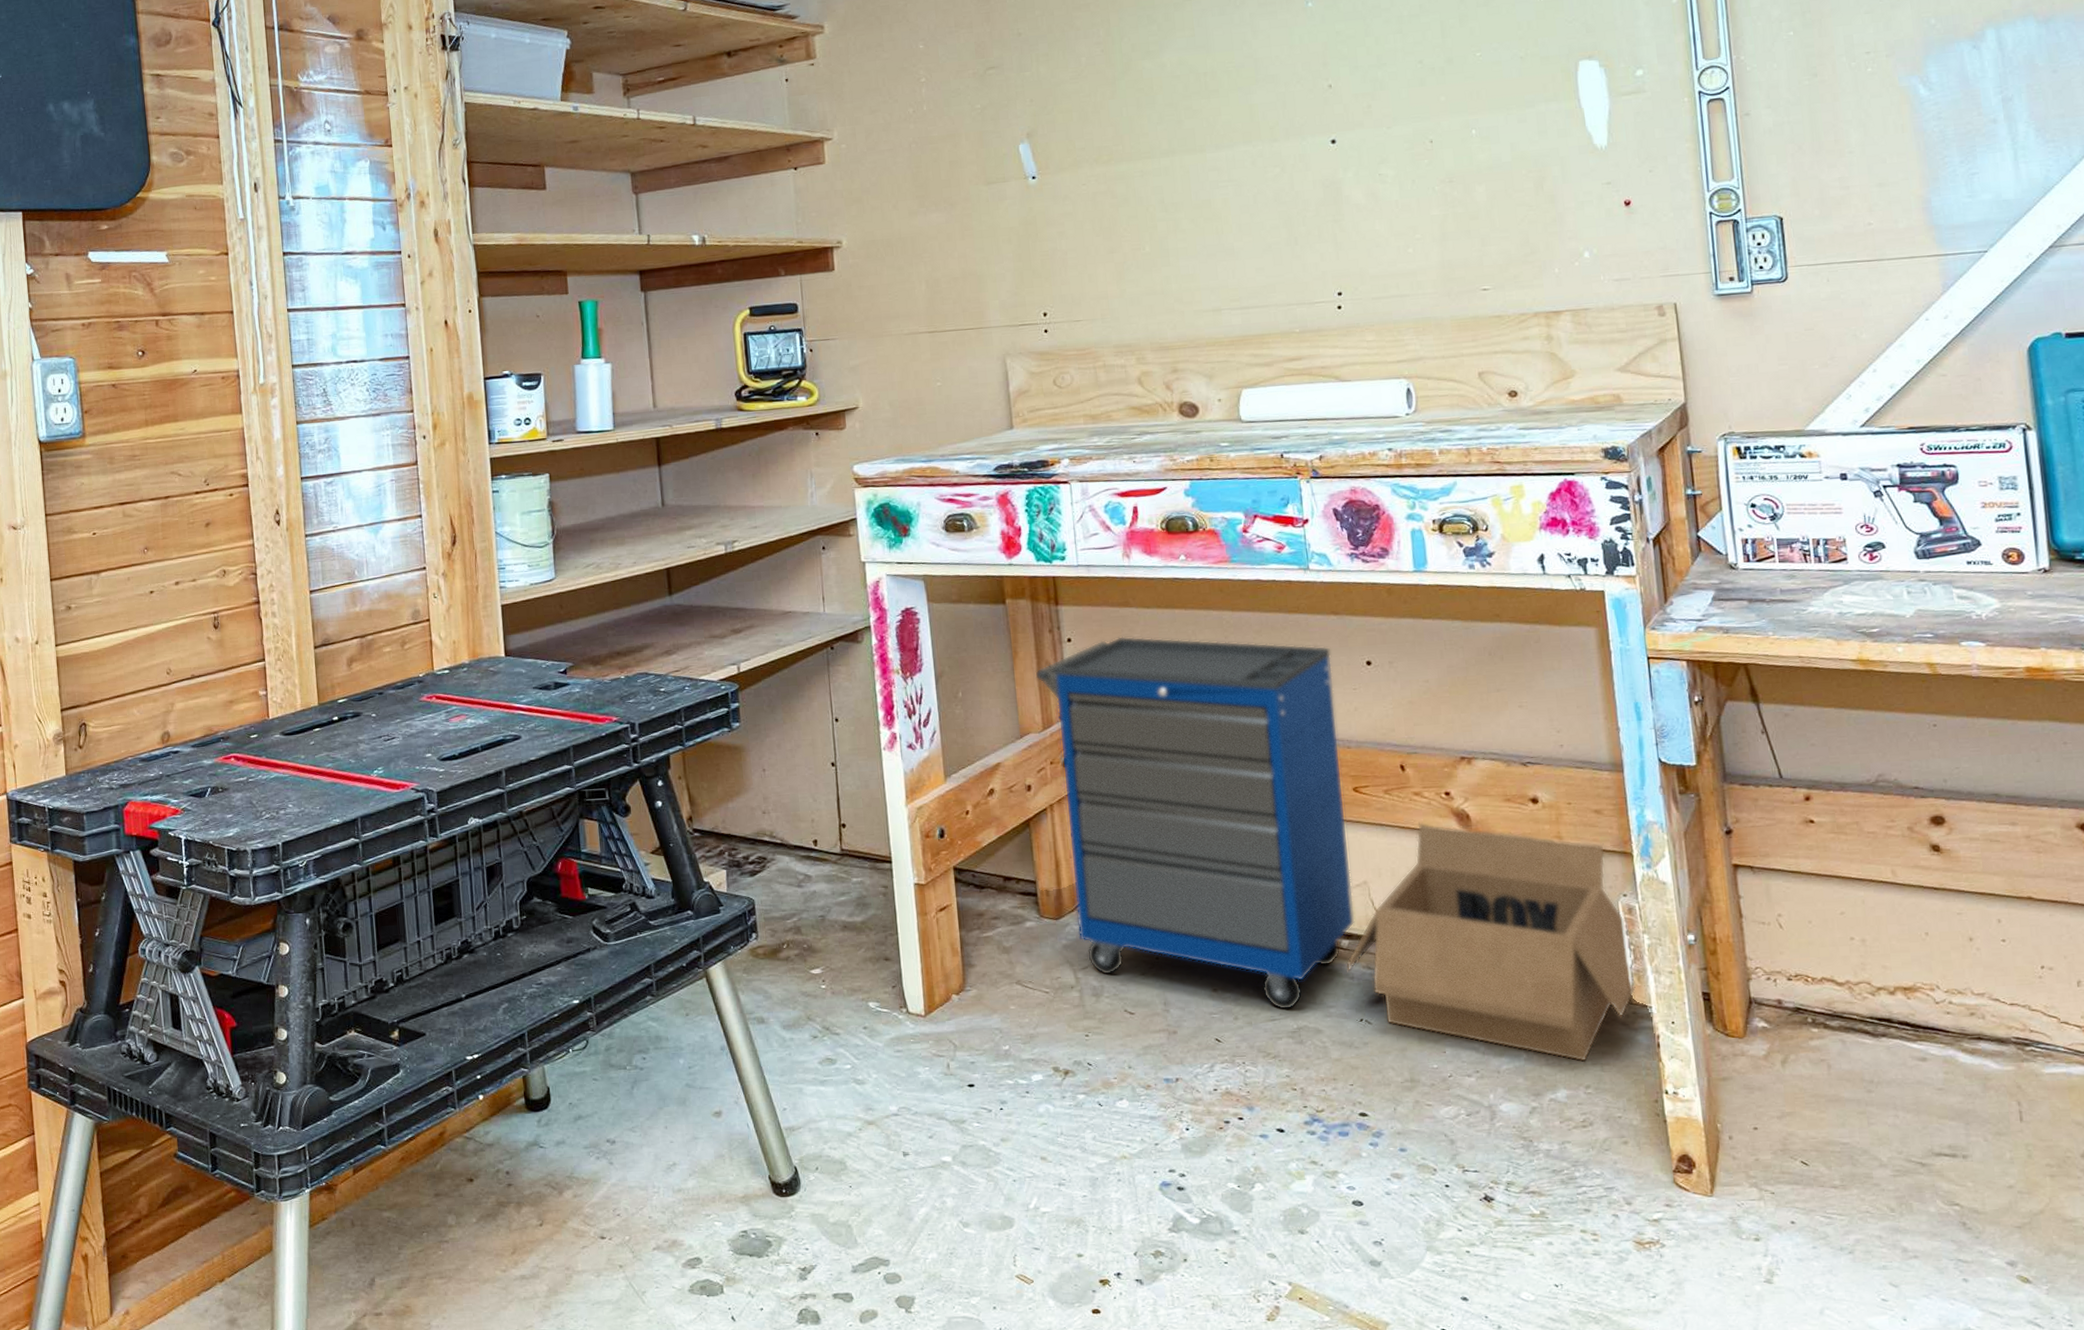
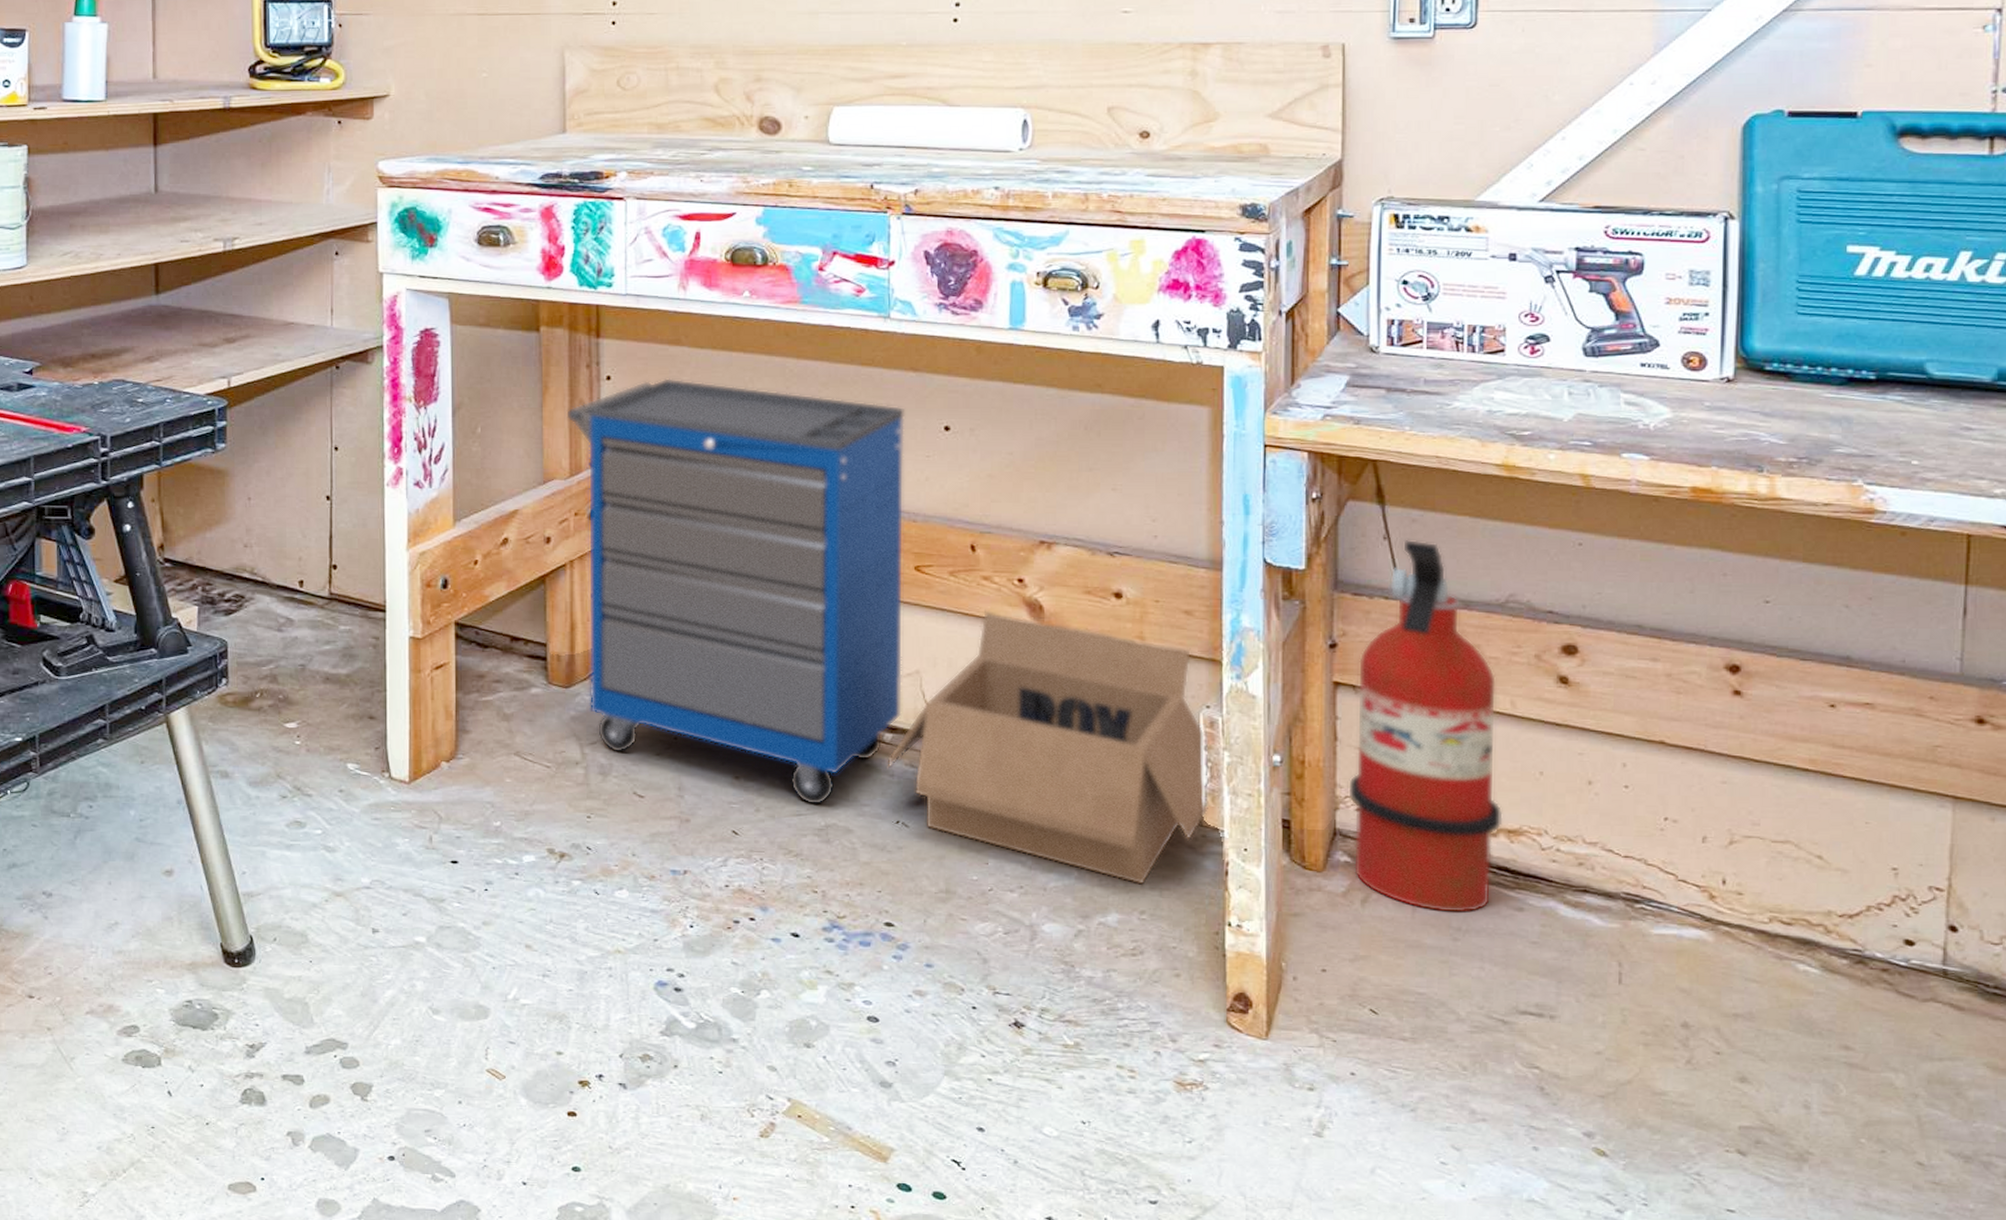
fire extinguisher: none [1753,731,1898,1068] -> present [1347,539,1503,914]

